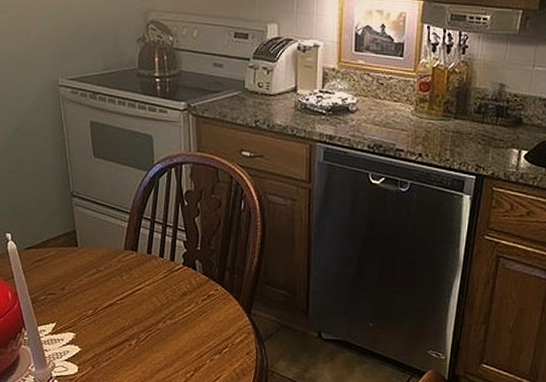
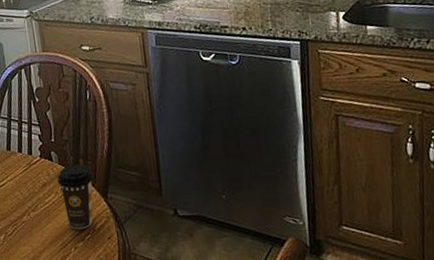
coffee cup: none [199,276,239,342] -> present [57,164,94,230]

